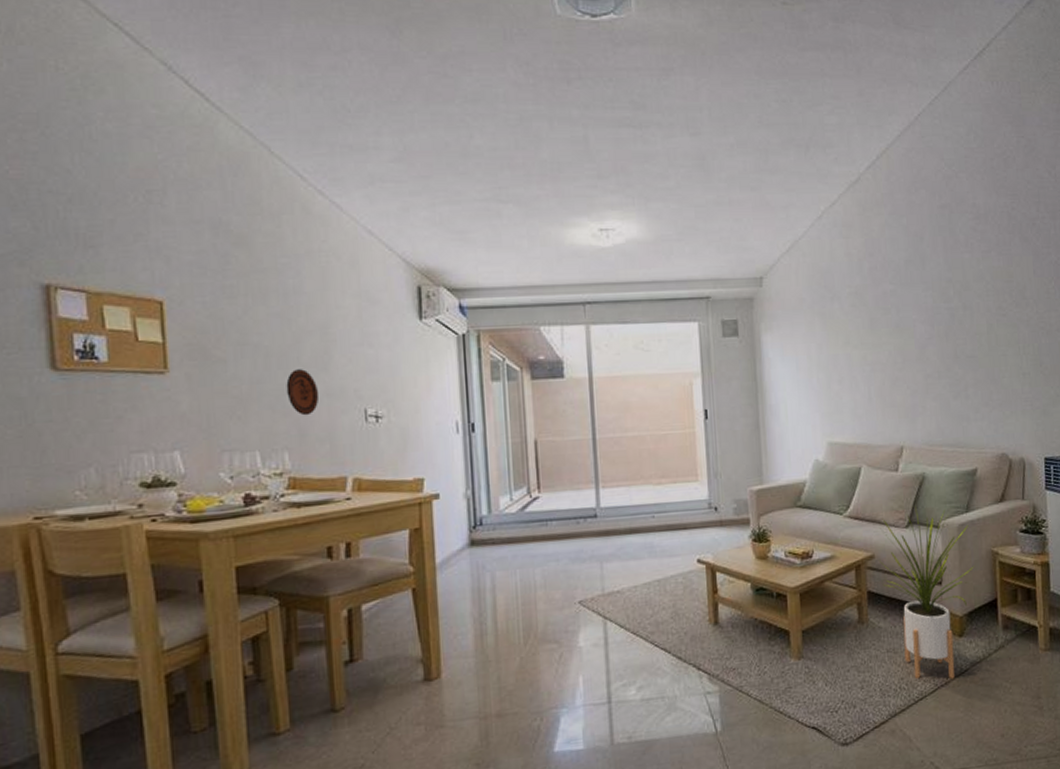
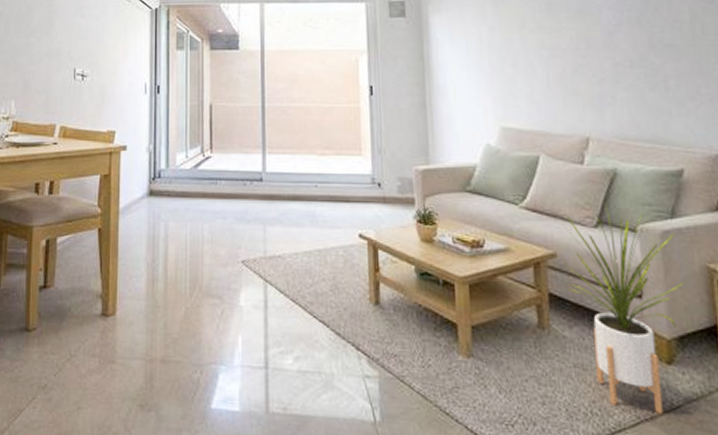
decorative plate: present [286,369,320,416] -> none [18,34,42,71]

